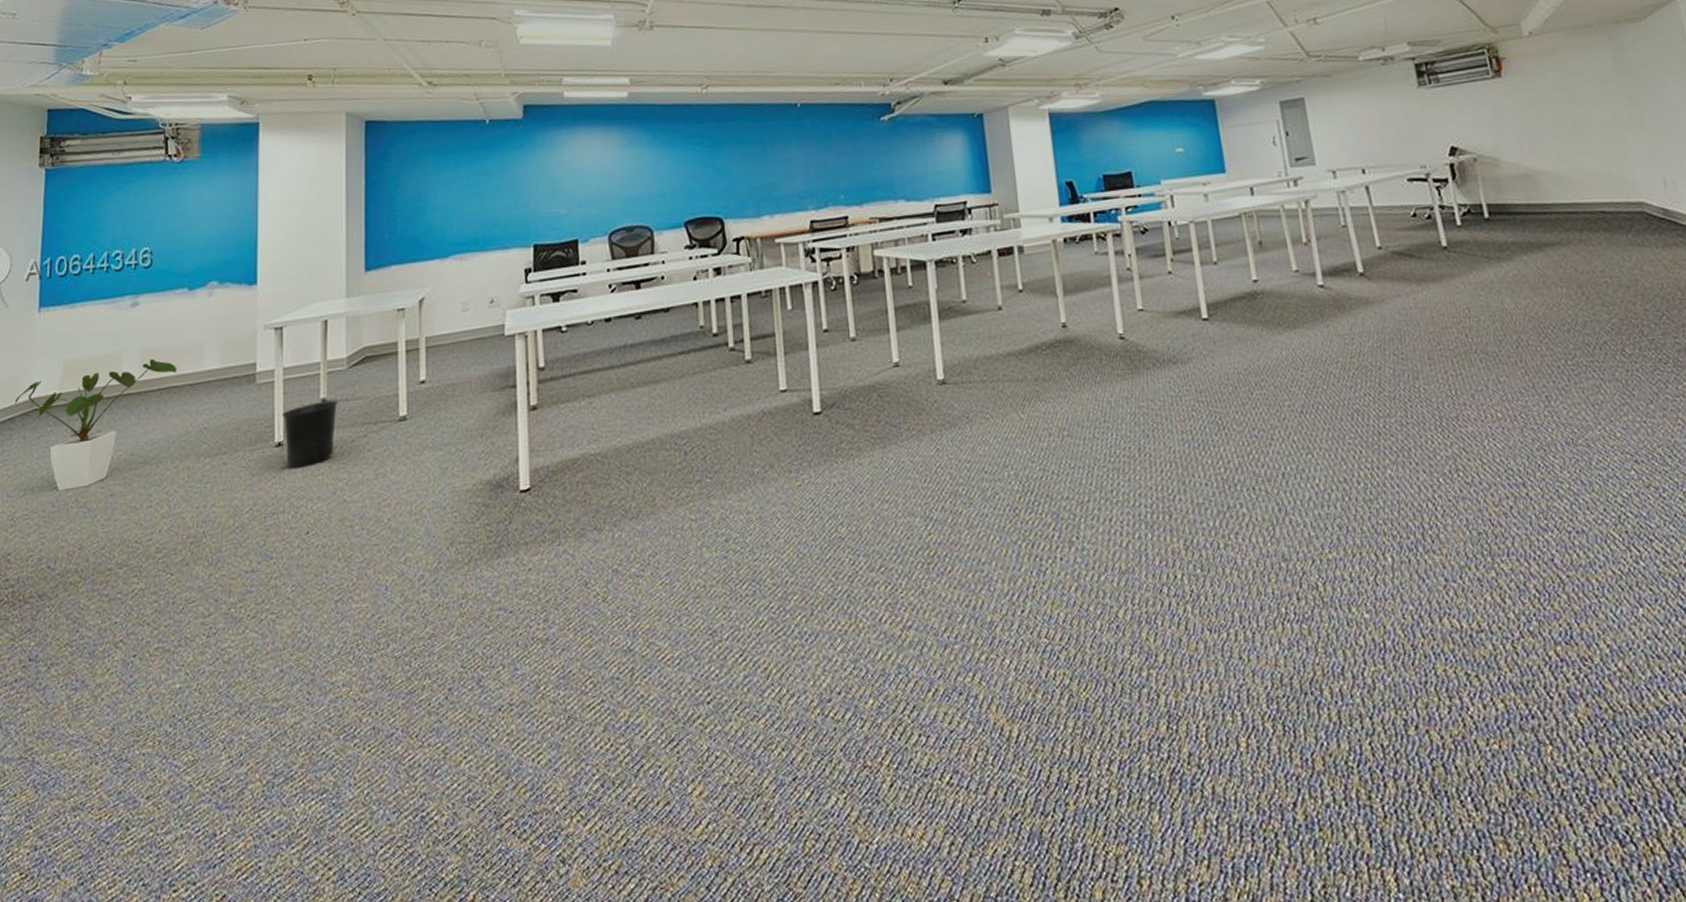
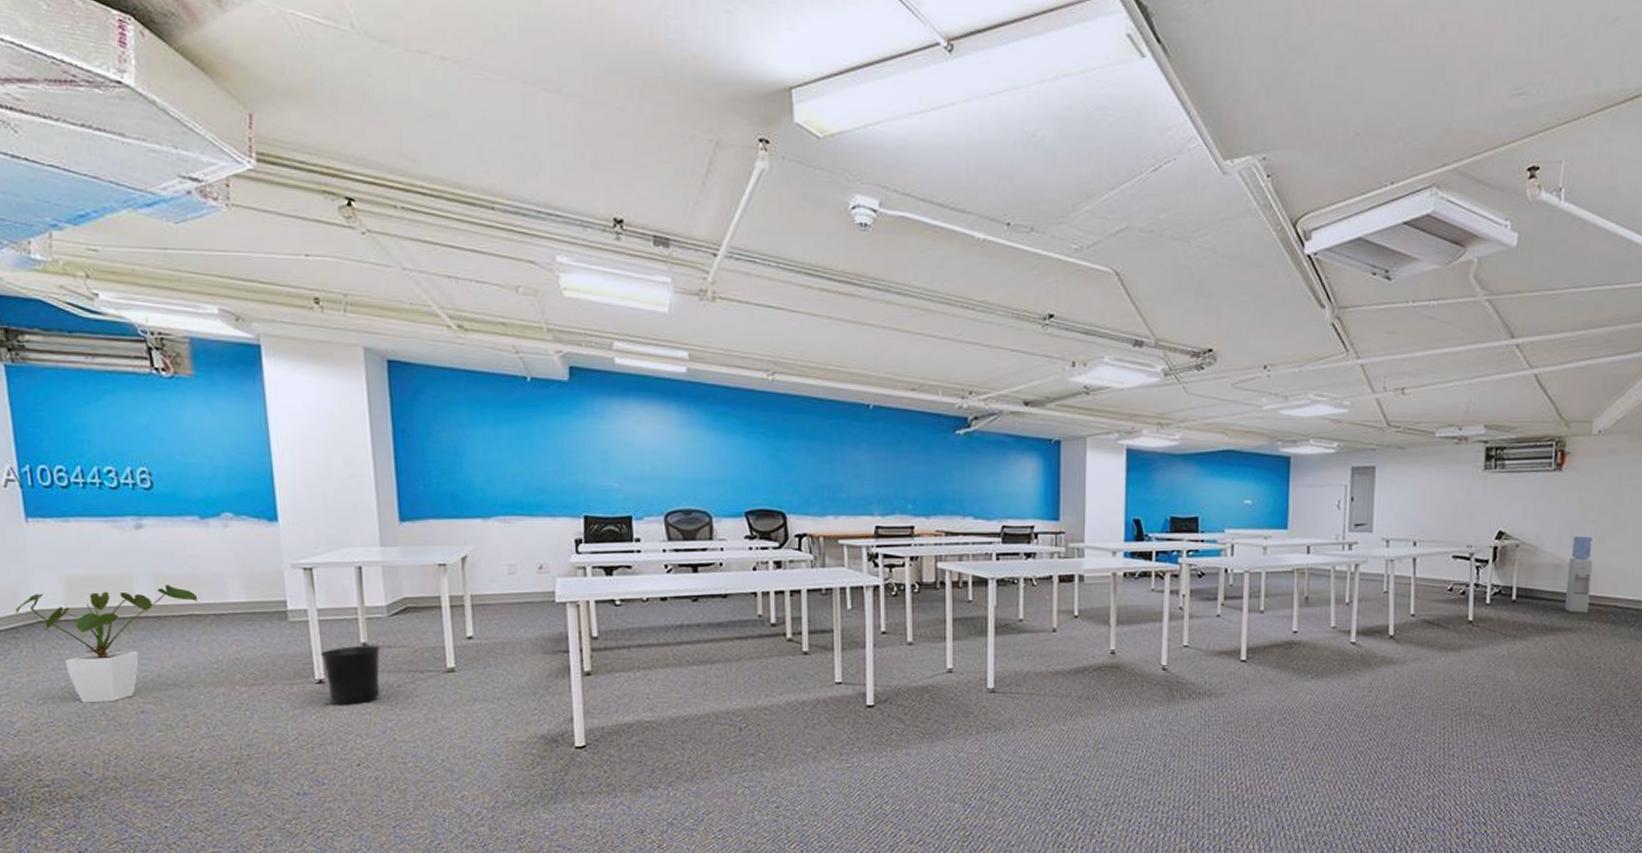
water cooler: none [1533,140,1575,225] -> present [1565,536,1593,613]

